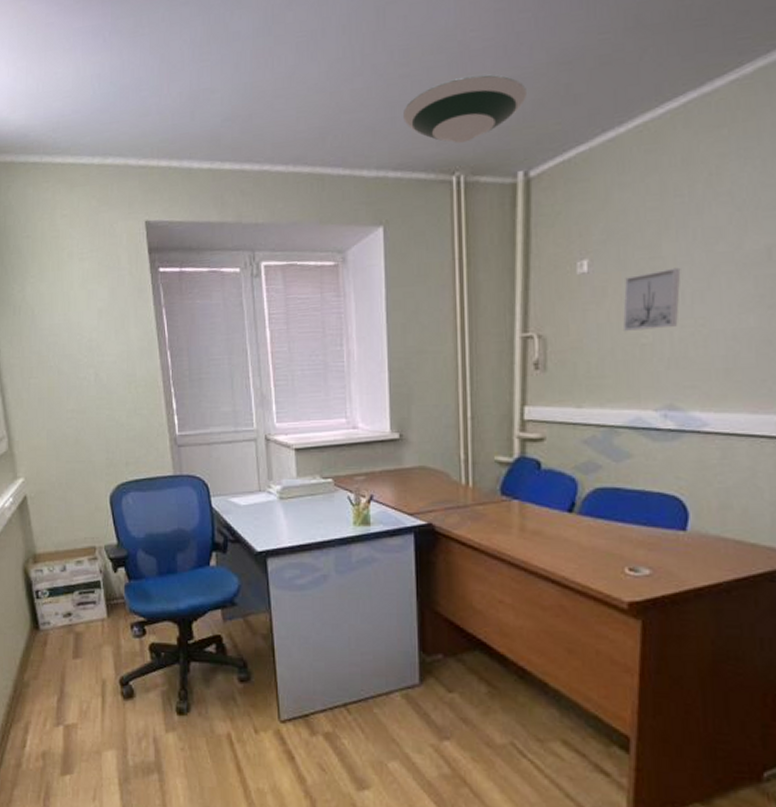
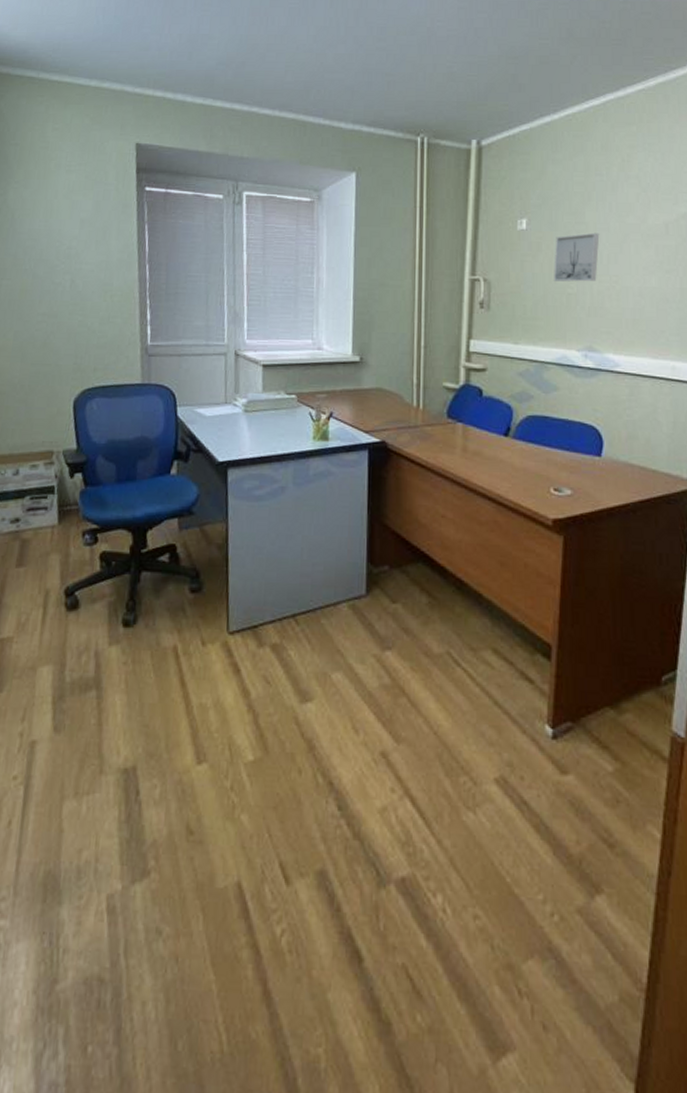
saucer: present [403,74,526,143] -> none [378,56,481,110]

